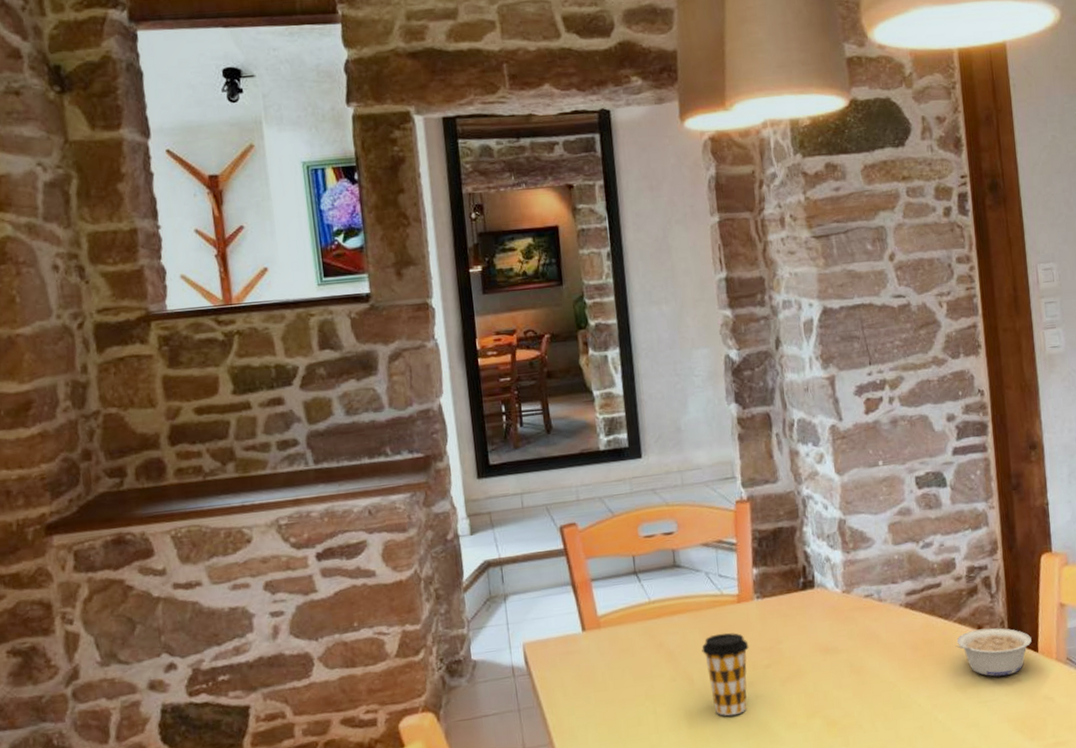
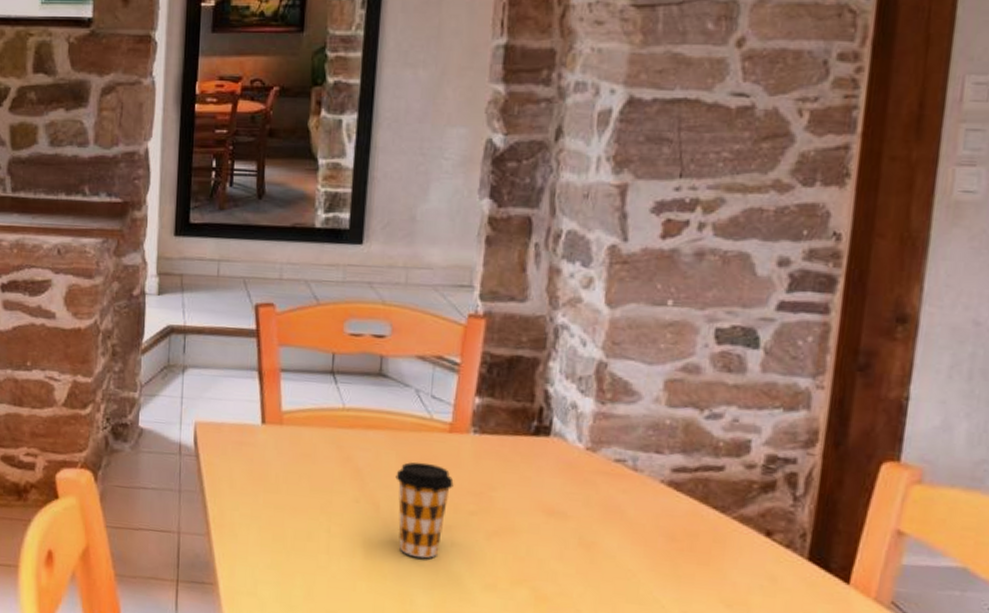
legume: present [955,628,1032,677] -> none [727,534,843,602]

